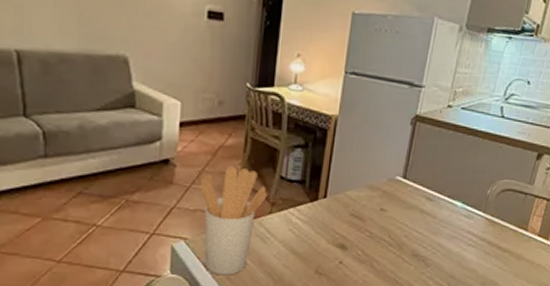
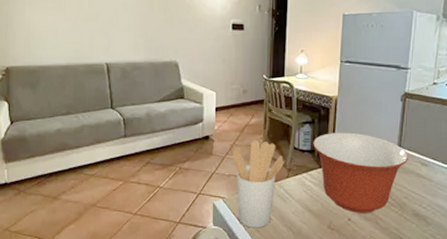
mixing bowl: none [304,159,413,255] -> present [313,132,408,213]

